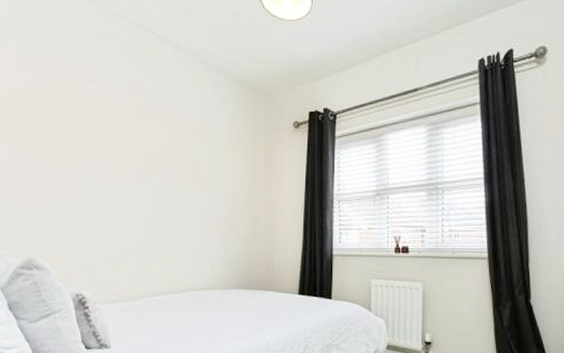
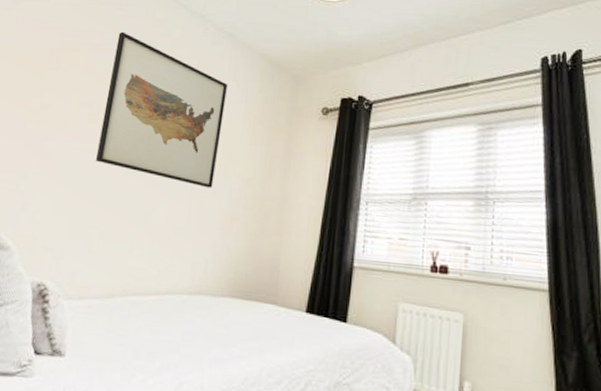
wall art: none [102,65,209,201] -> present [96,31,228,188]

